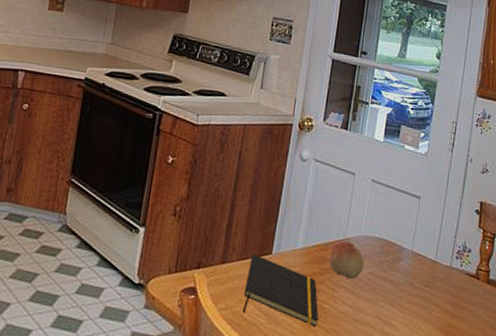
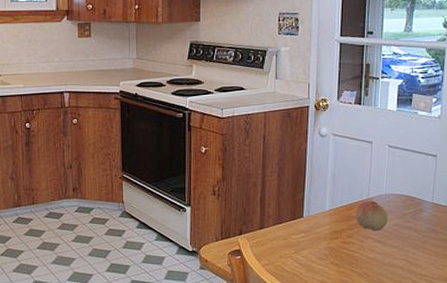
notepad: present [242,254,319,328] -> none [283,219,350,273]

